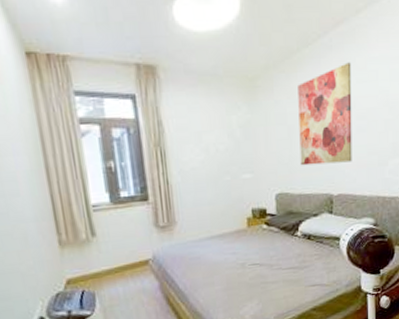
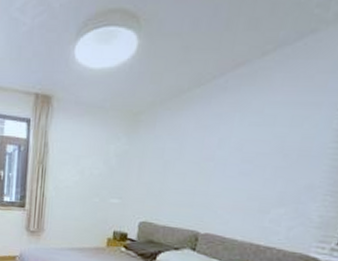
wall art: present [298,62,352,166] -> none [170,105,246,204]

